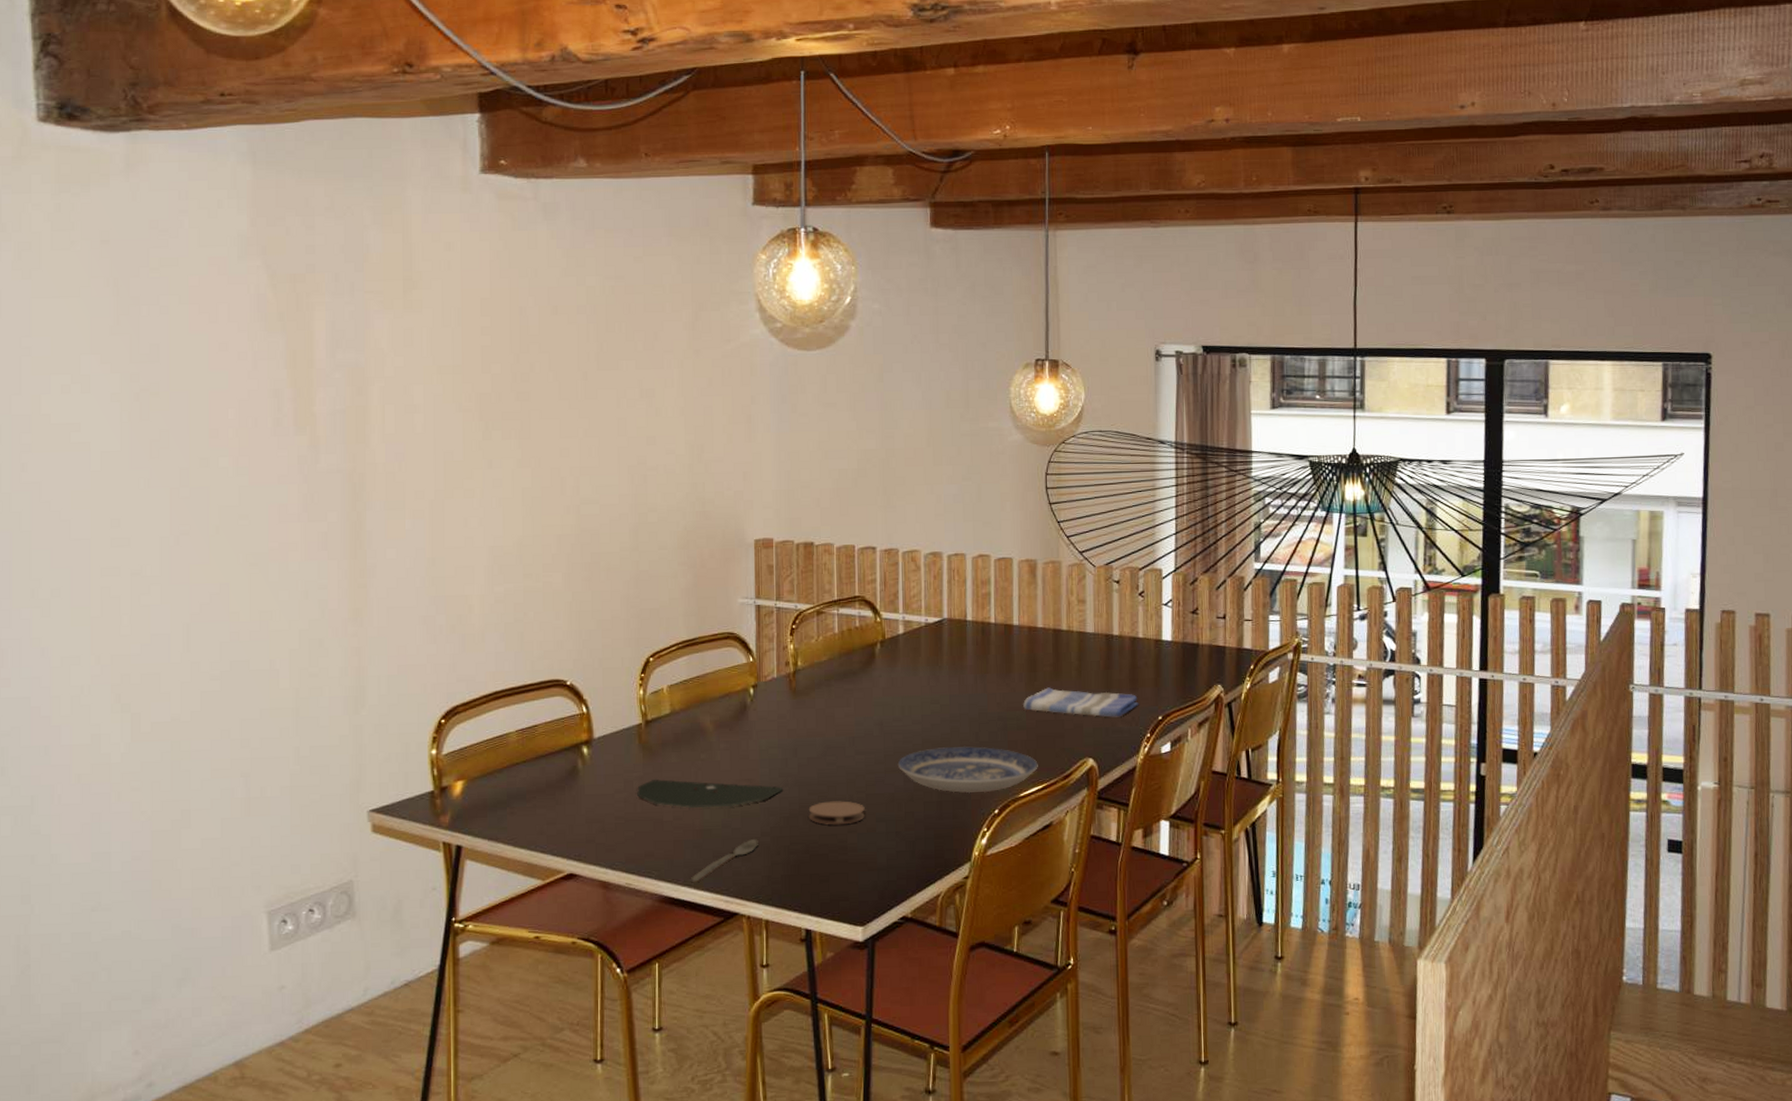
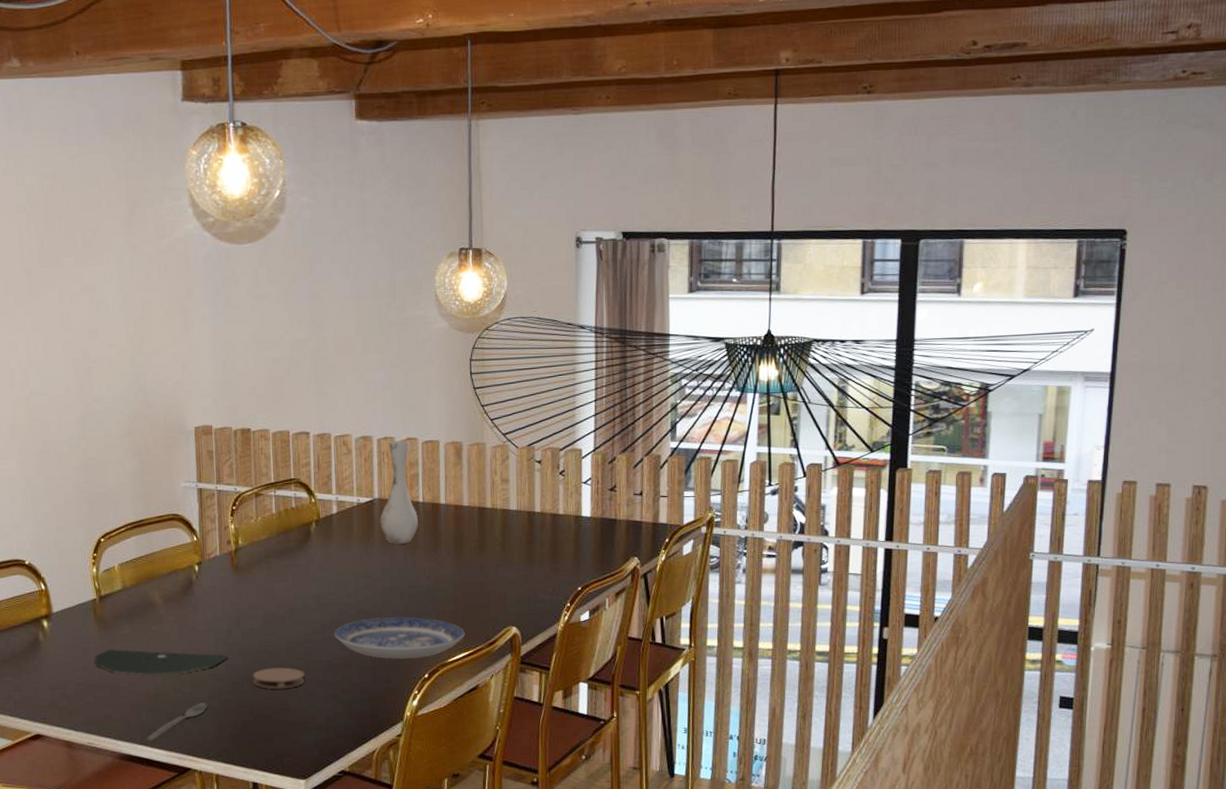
vase: none [949,557,989,668] -> present [380,440,418,545]
dish towel: present [1023,687,1139,718] -> none [450,561,560,589]

